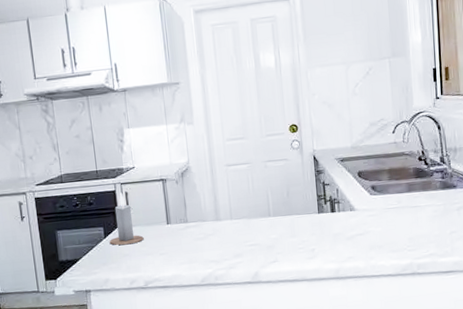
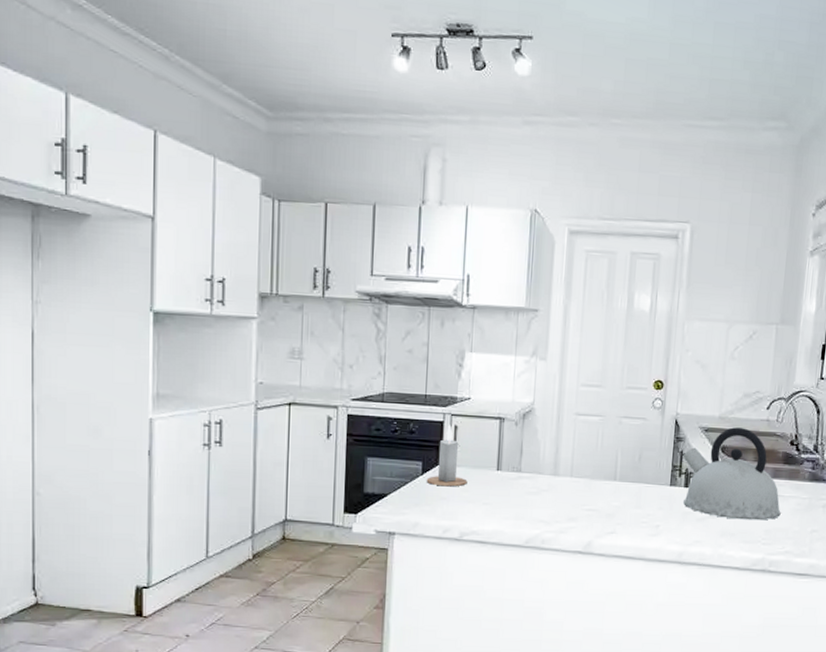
kettle: none [325,152,421,234] -> present [682,427,781,520]

